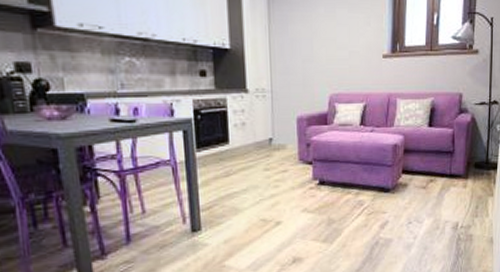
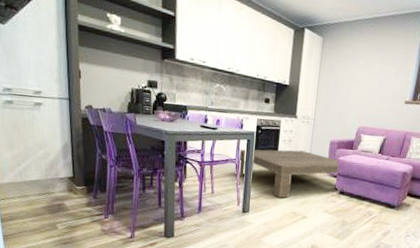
coffee table: none [172,135,315,204] -> present [238,149,340,198]

